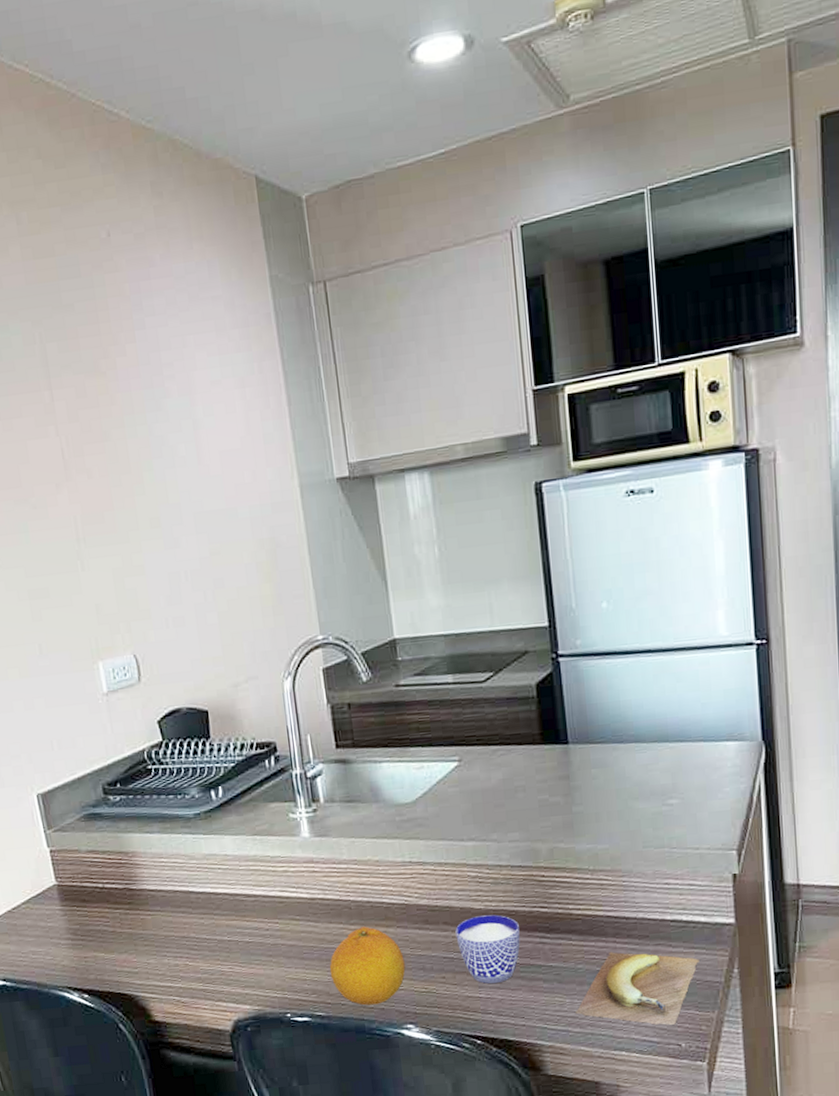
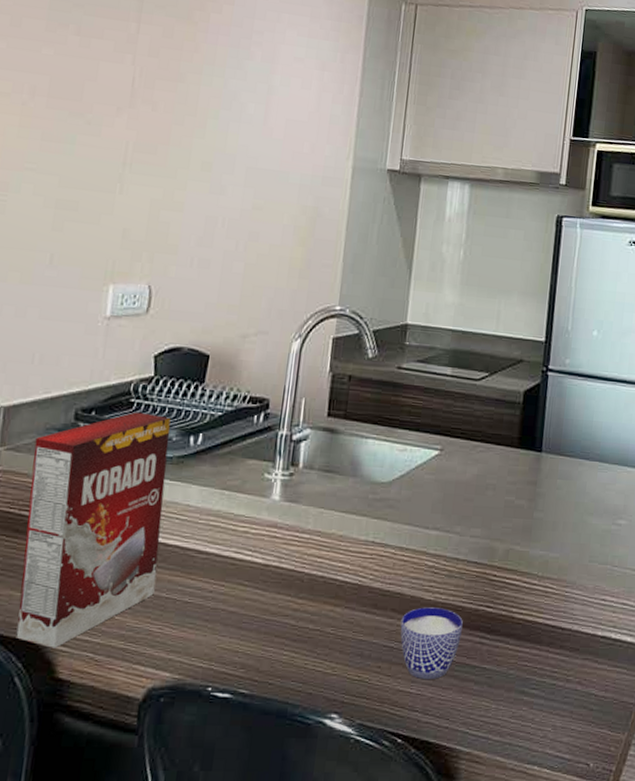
cereal box: none [75,776,217,997] -> present [16,412,171,648]
fruit: present [329,926,406,1006] -> none [264,602,345,688]
banana: present [575,952,699,1025] -> none [498,661,620,743]

